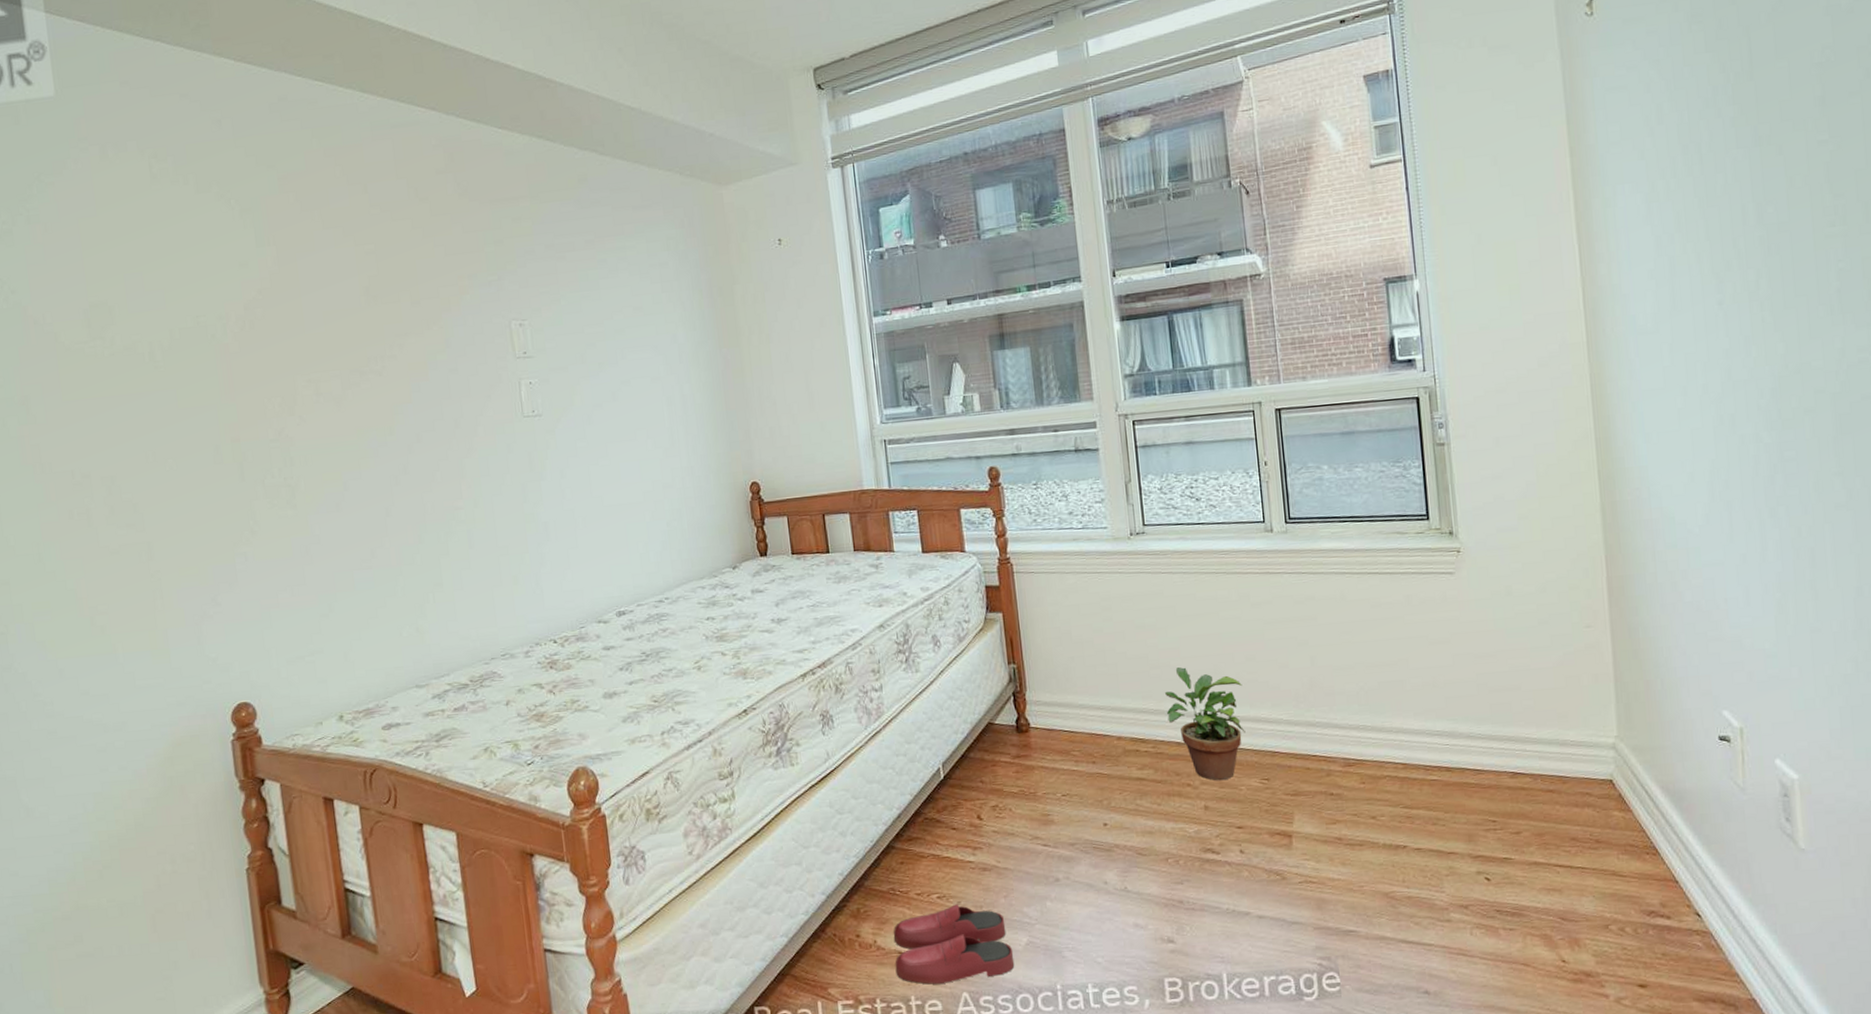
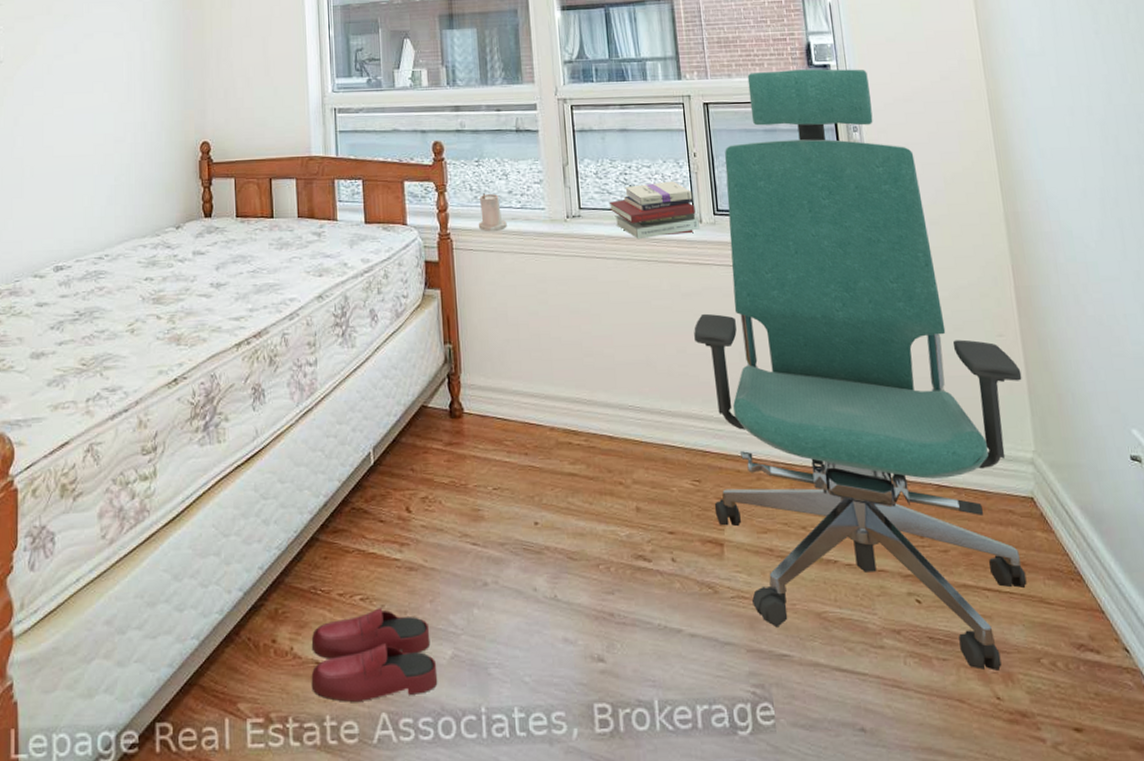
candle: none [1038,516,1069,554] -> present [478,193,507,232]
potted plant: present [1165,667,1245,781] -> none [598,356,677,481]
books: none [1174,491,1270,553] -> present [608,181,700,240]
chair: none [1263,361,1609,937] -> present [694,69,1027,671]

